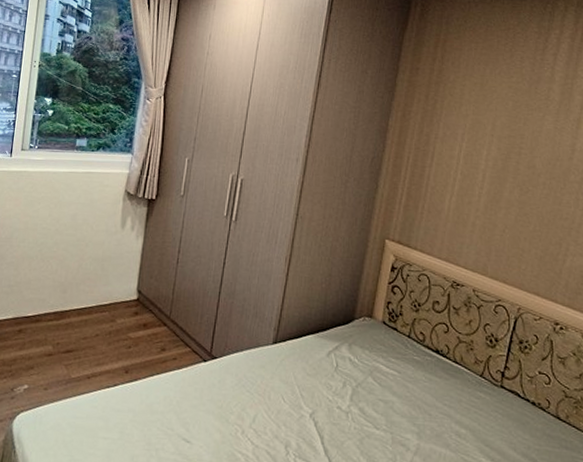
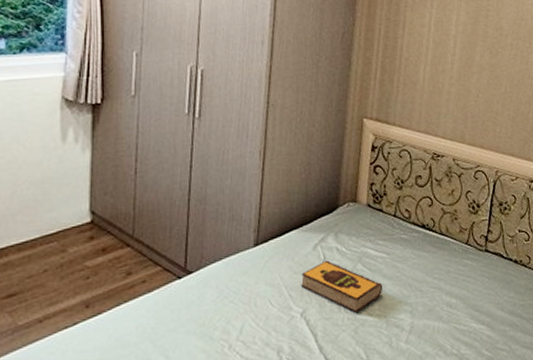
hardback book: none [313,368,392,424] -> present [301,260,383,313]

